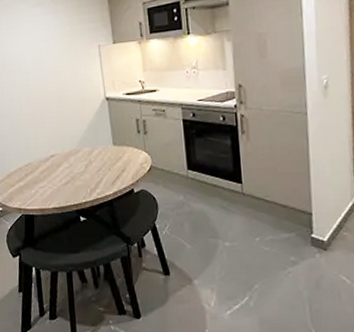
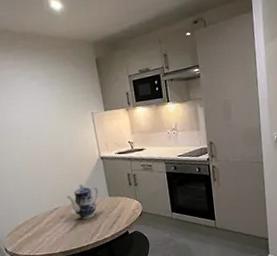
teapot: none [64,128,102,171] -> present [66,183,99,220]

